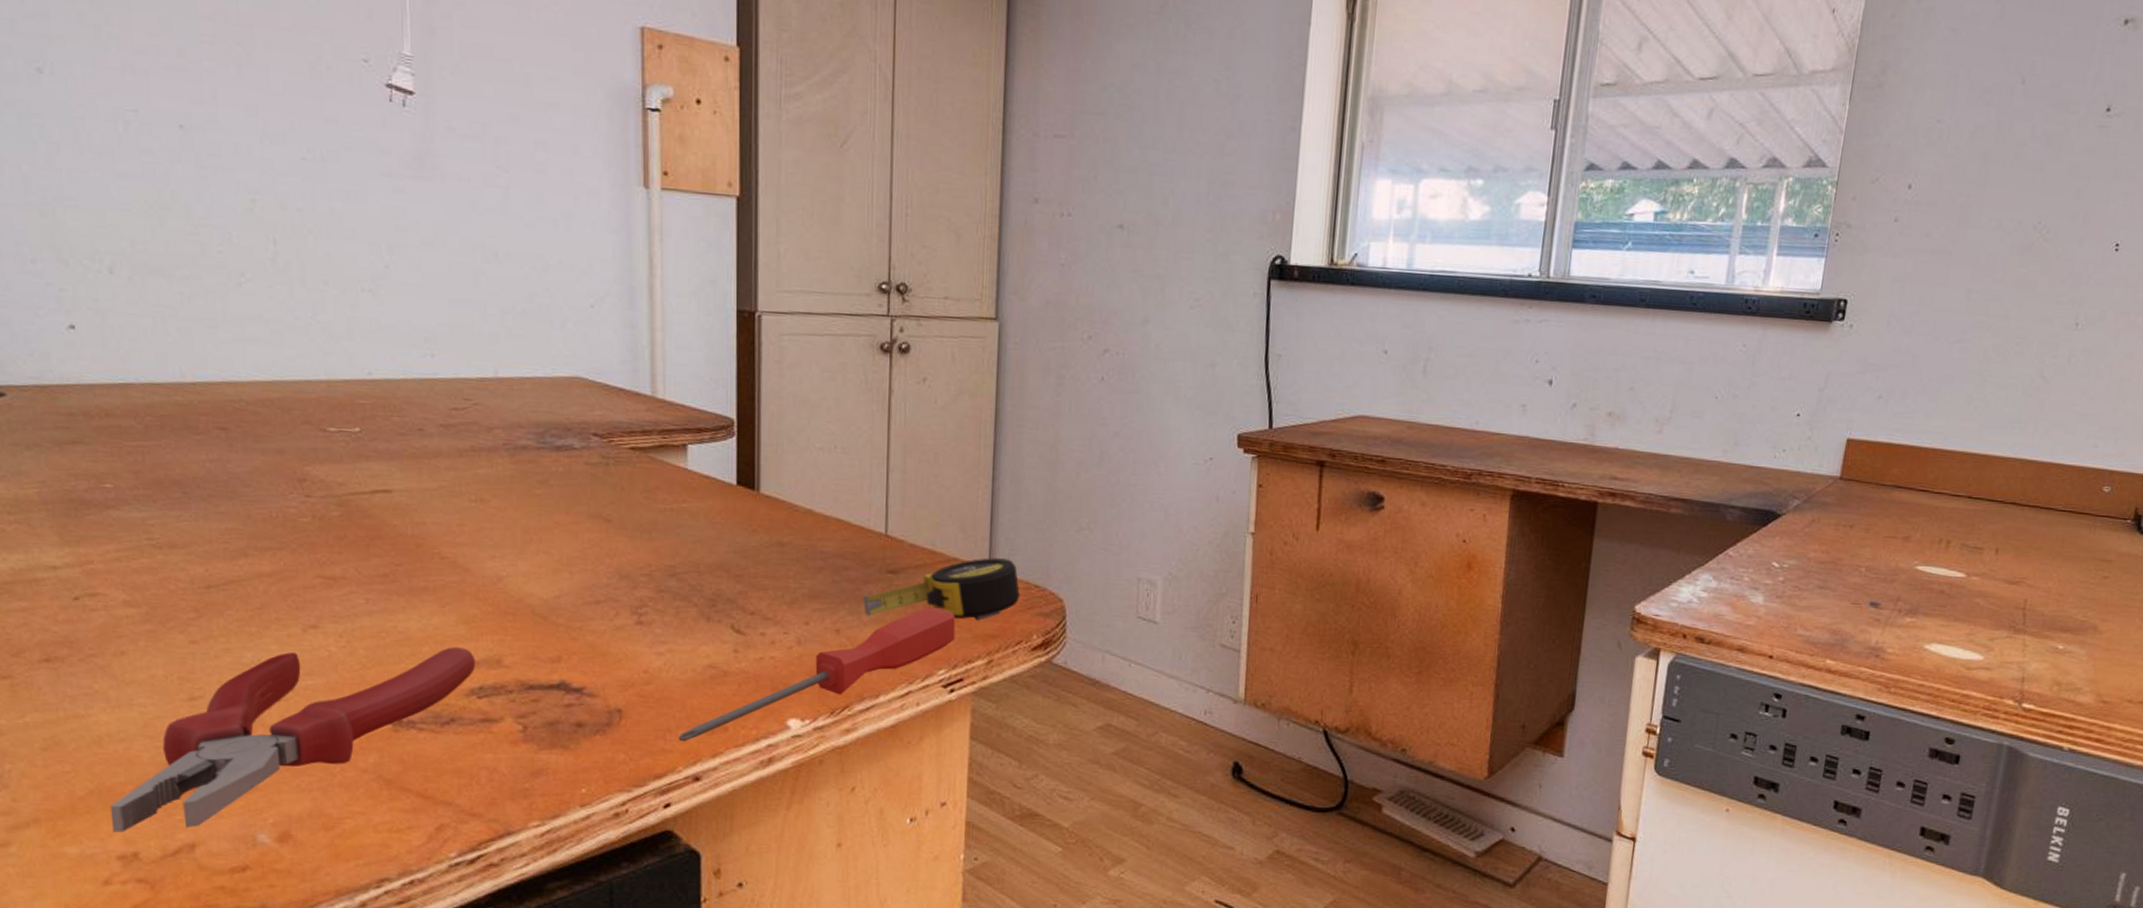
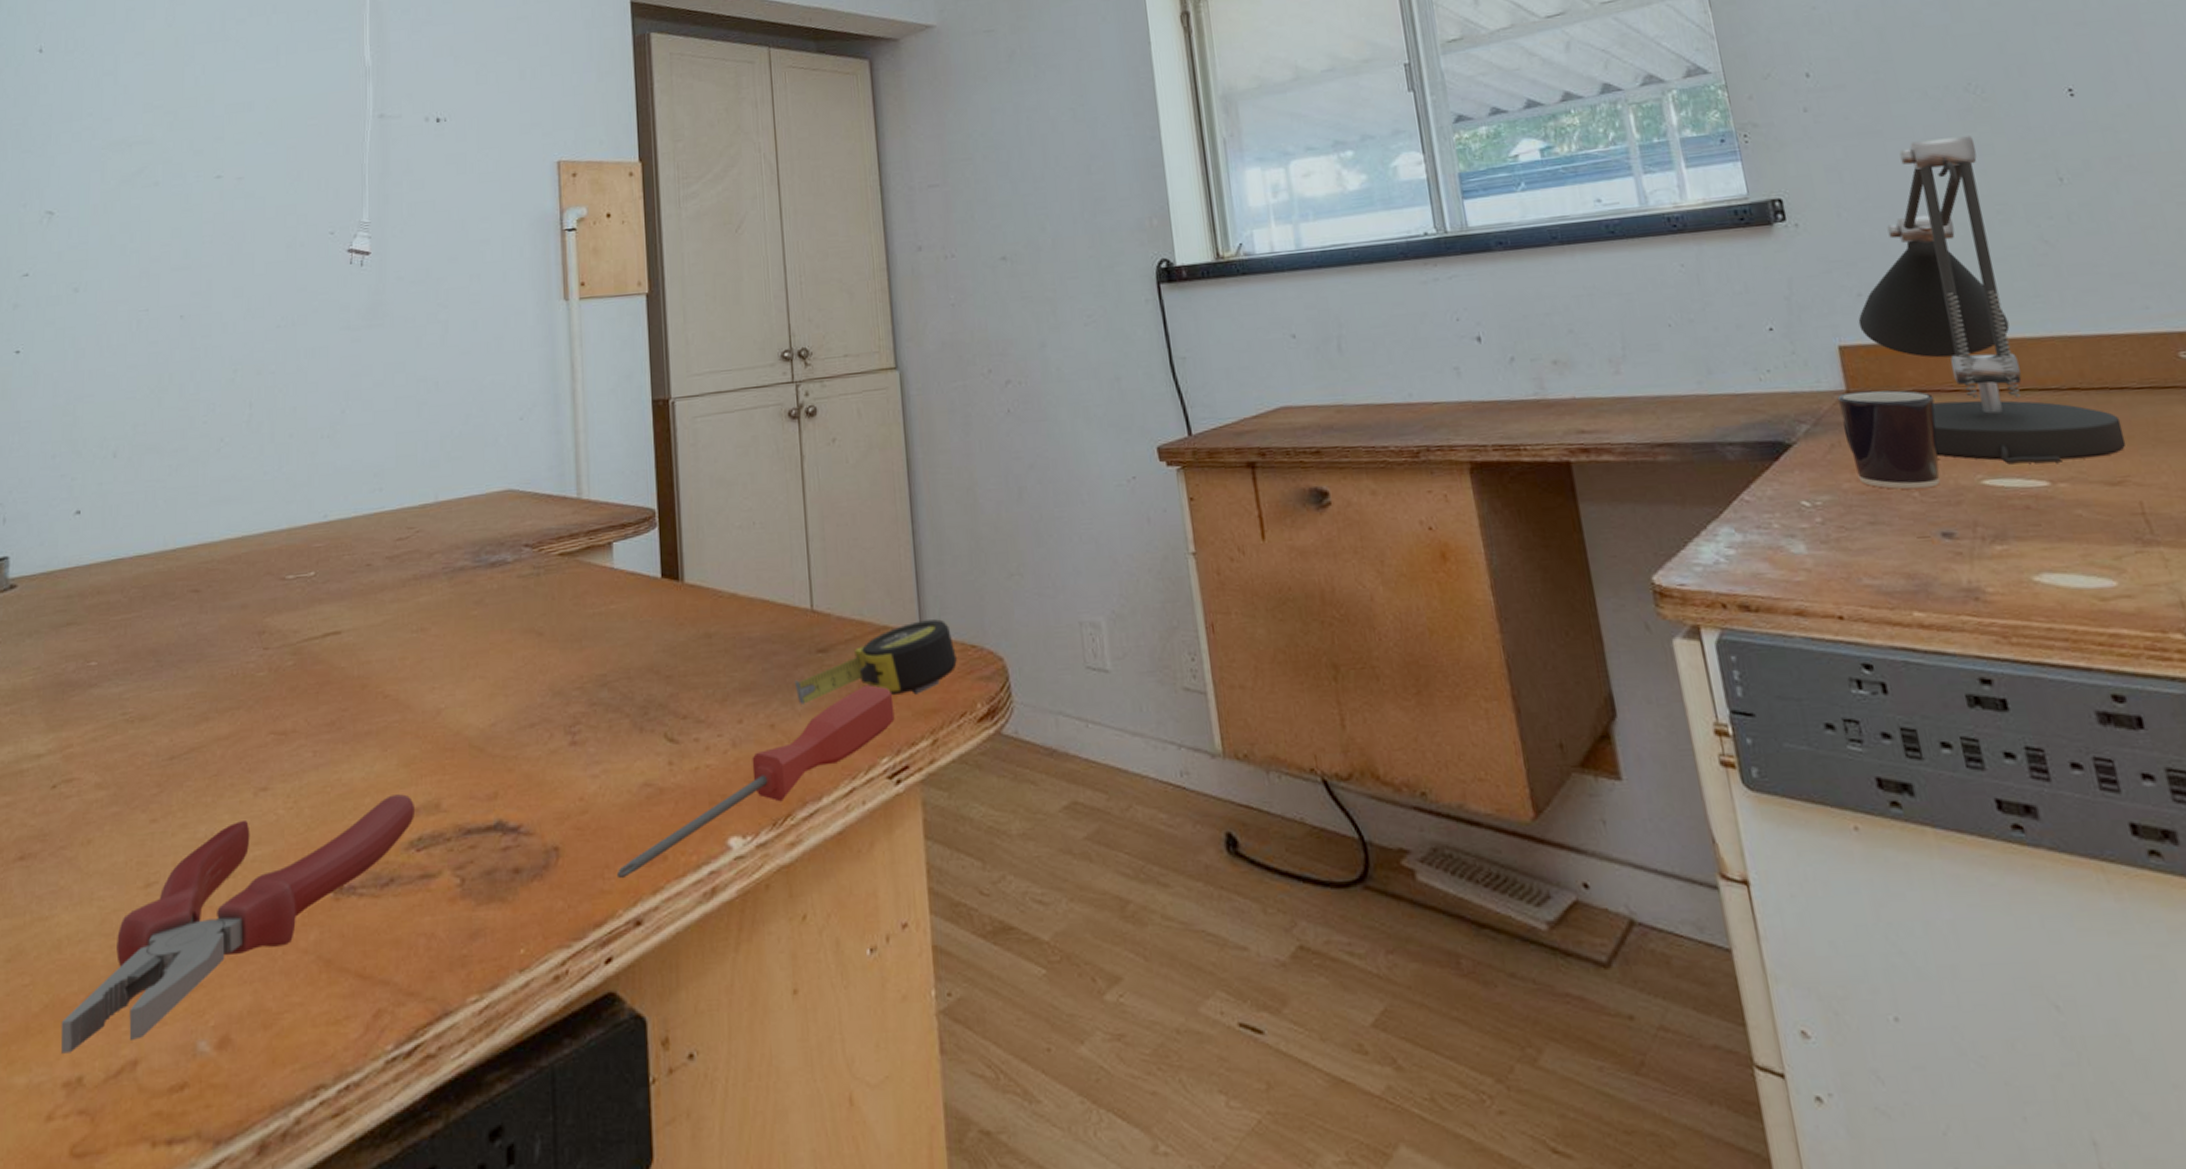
mug: none [1823,479,1906,566] -> present [1838,390,1940,490]
desk lamp: none [1869,267,2038,561] -> present [1858,134,2126,465]

